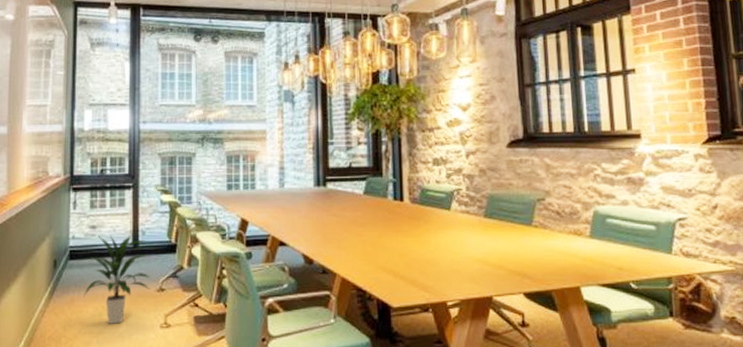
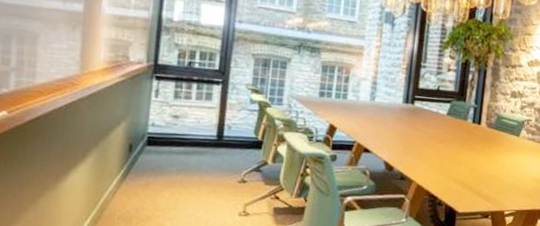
indoor plant: present [83,235,150,324] -> none [159,124,235,209]

